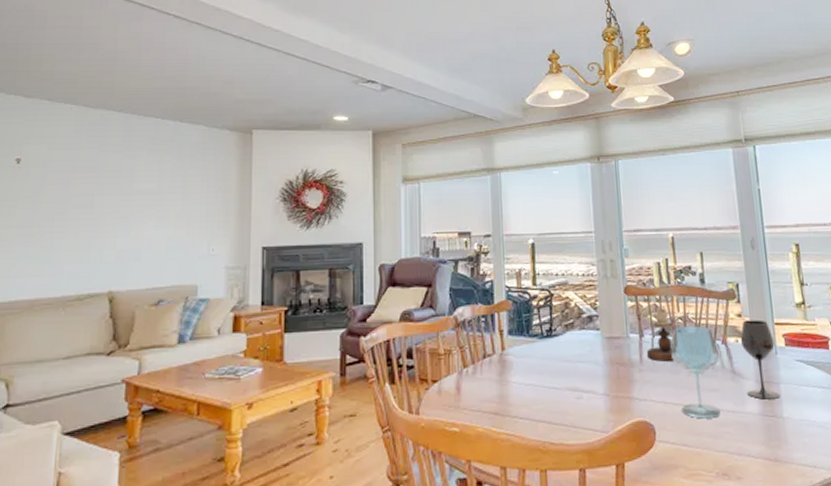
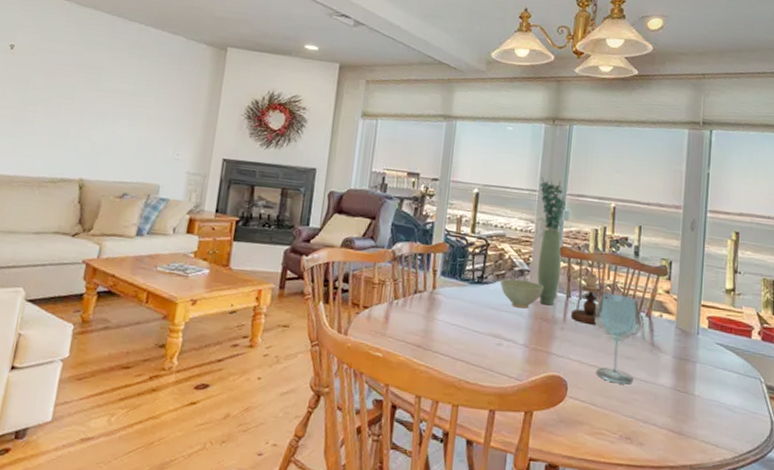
bowl: none [569,326,615,356] -> present [500,278,544,309]
vase: none [594,217,630,349] -> present [537,177,566,306]
wineglass: present [740,319,780,400] -> none [663,297,698,377]

